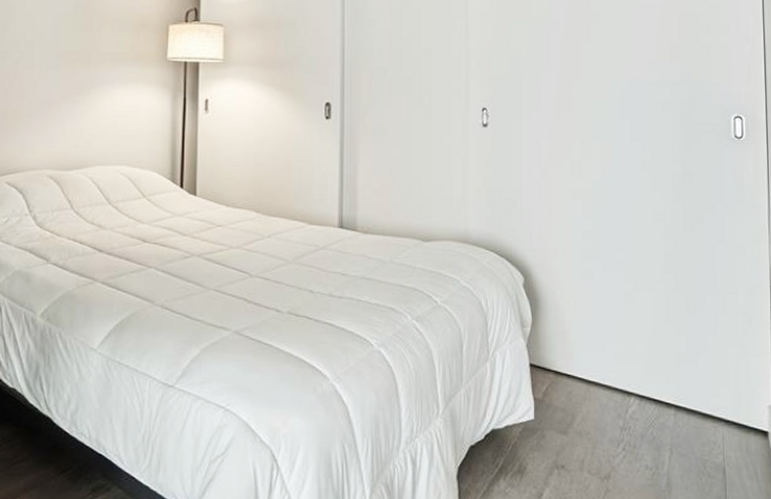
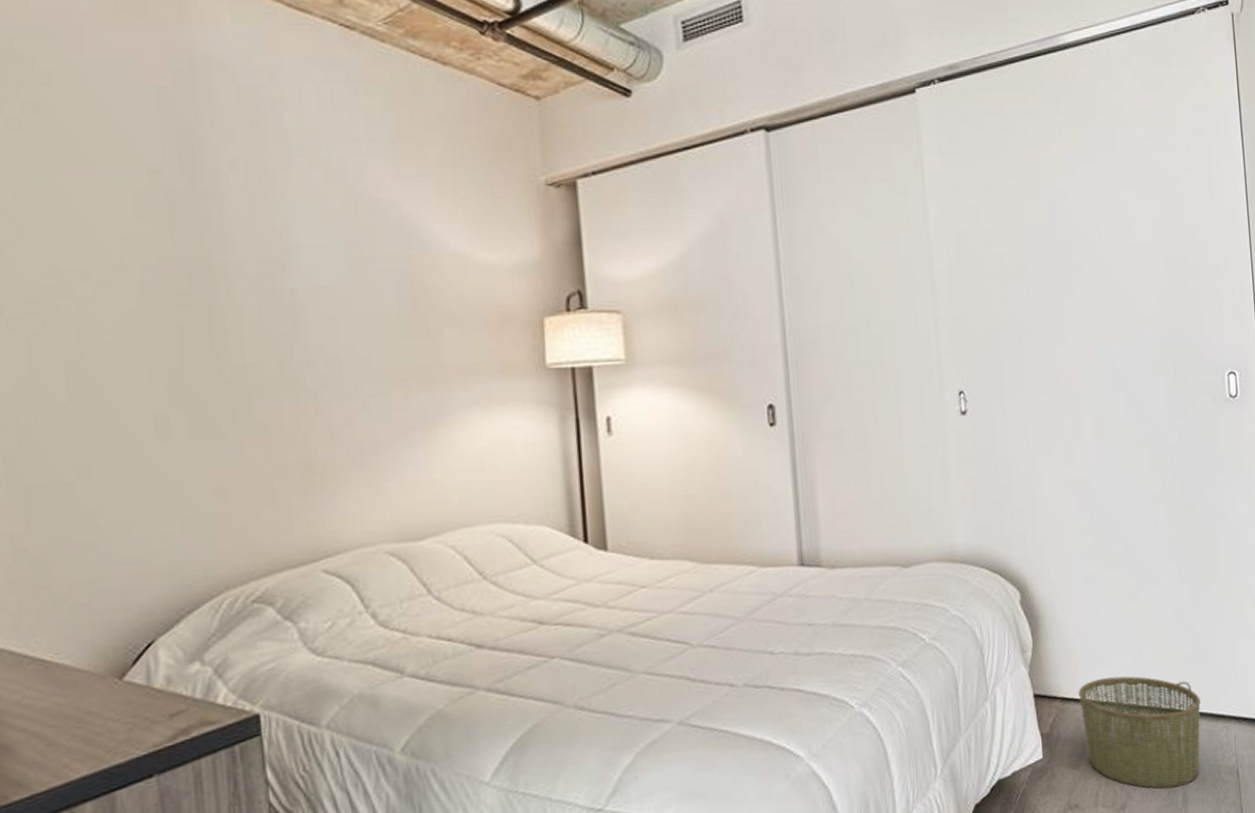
basket: none [571,362,690,471] -> present [1078,676,1201,789]

